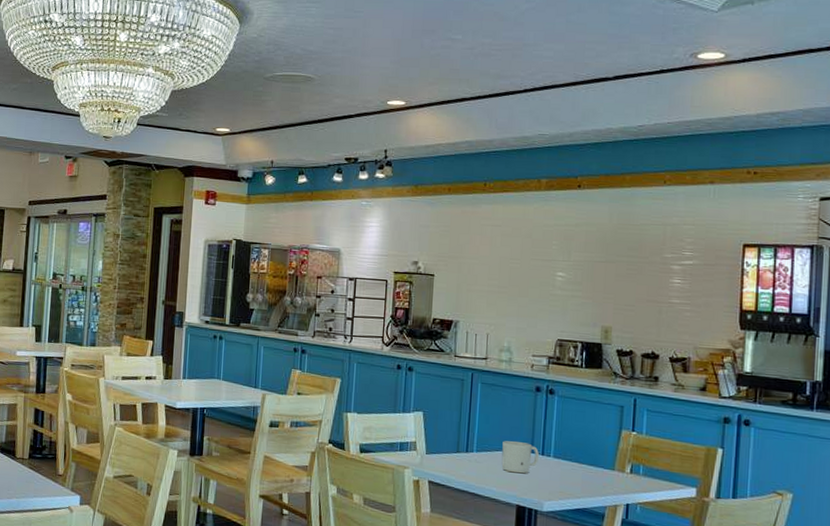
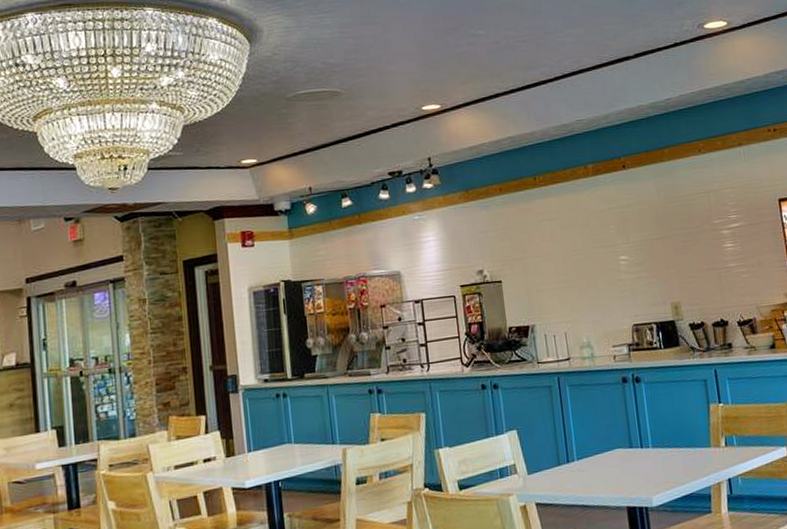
mug: present [501,441,539,474] -> none [601,438,639,474]

